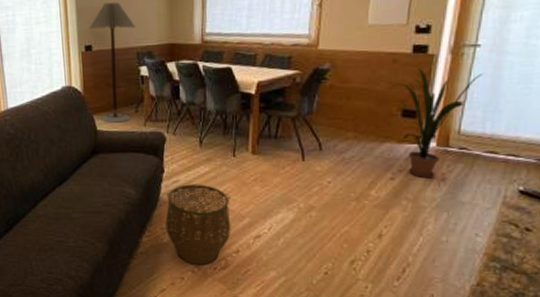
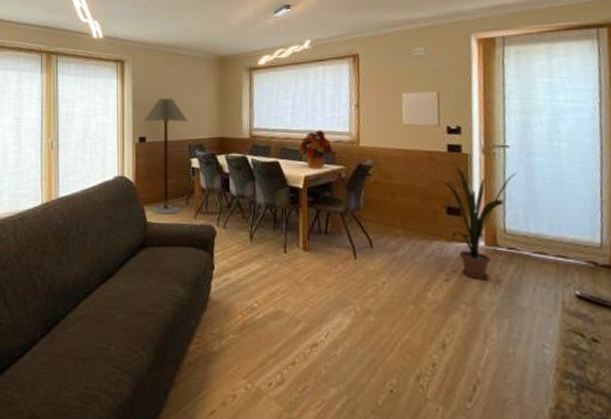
basket: present [165,184,231,266] -> none [215,282,286,380]
flower arrangement: none [252,33,289,75] -> present [298,130,333,169]

